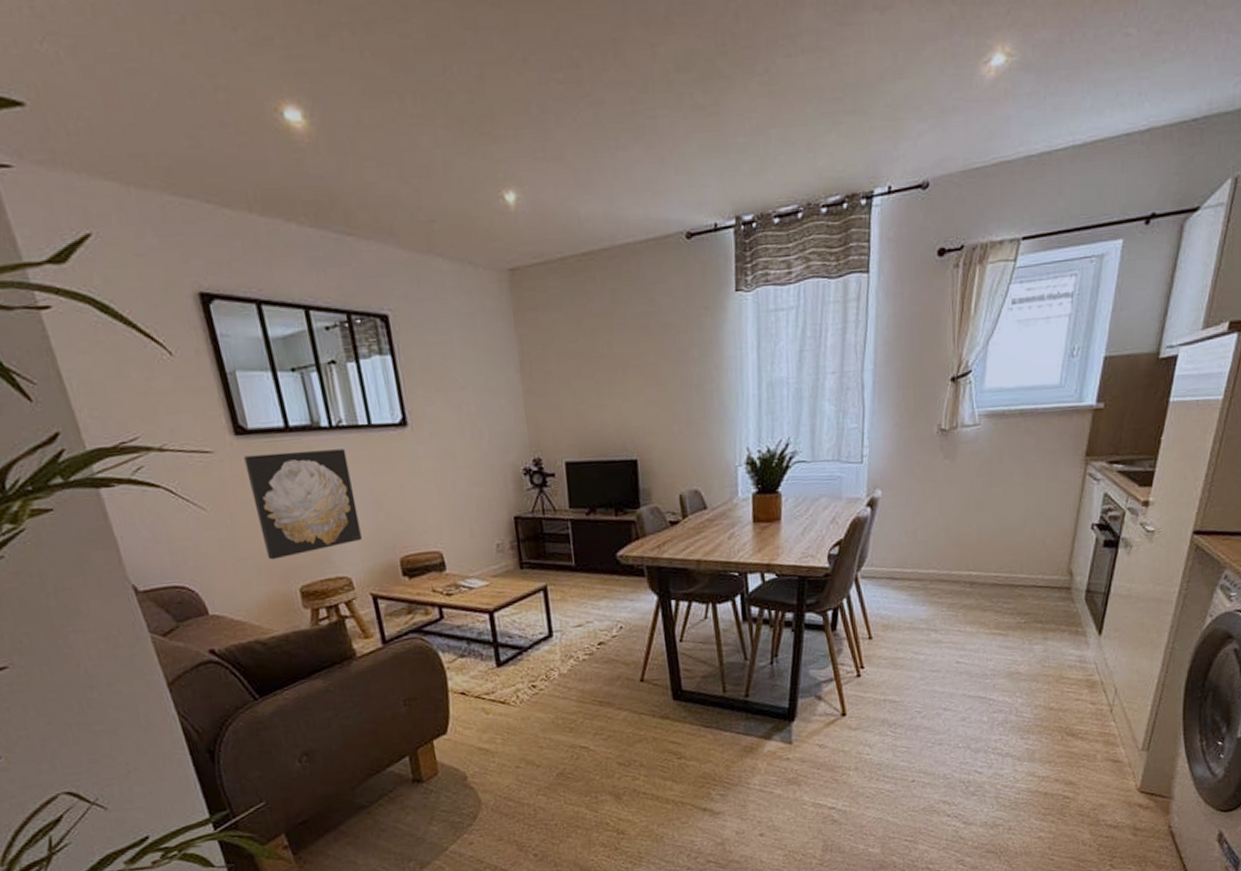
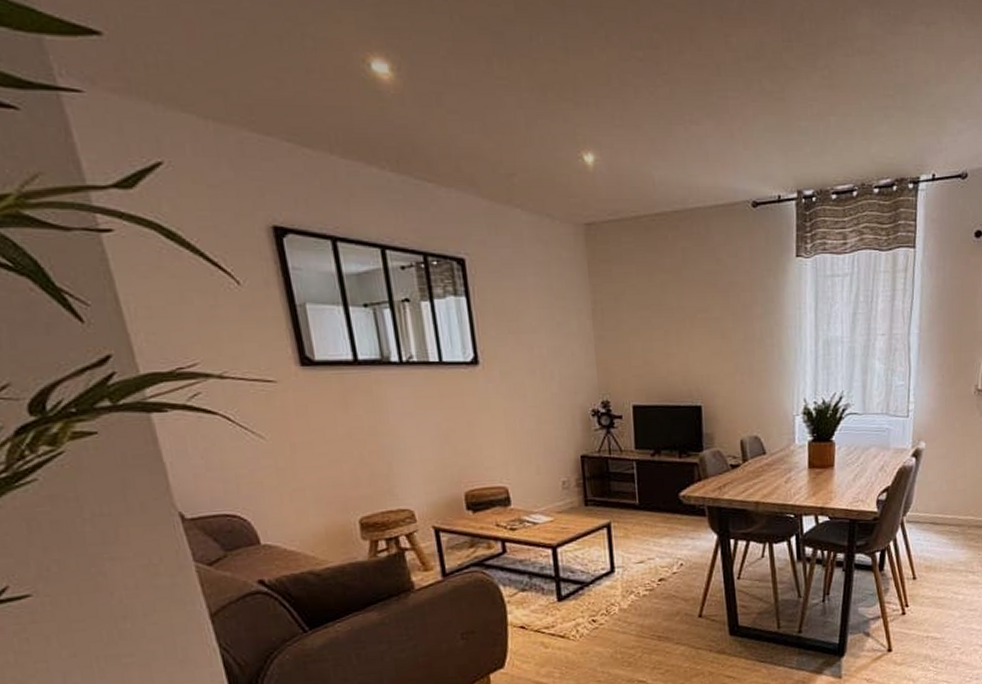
wall art: present [244,449,362,560] -> none [309,384,427,491]

